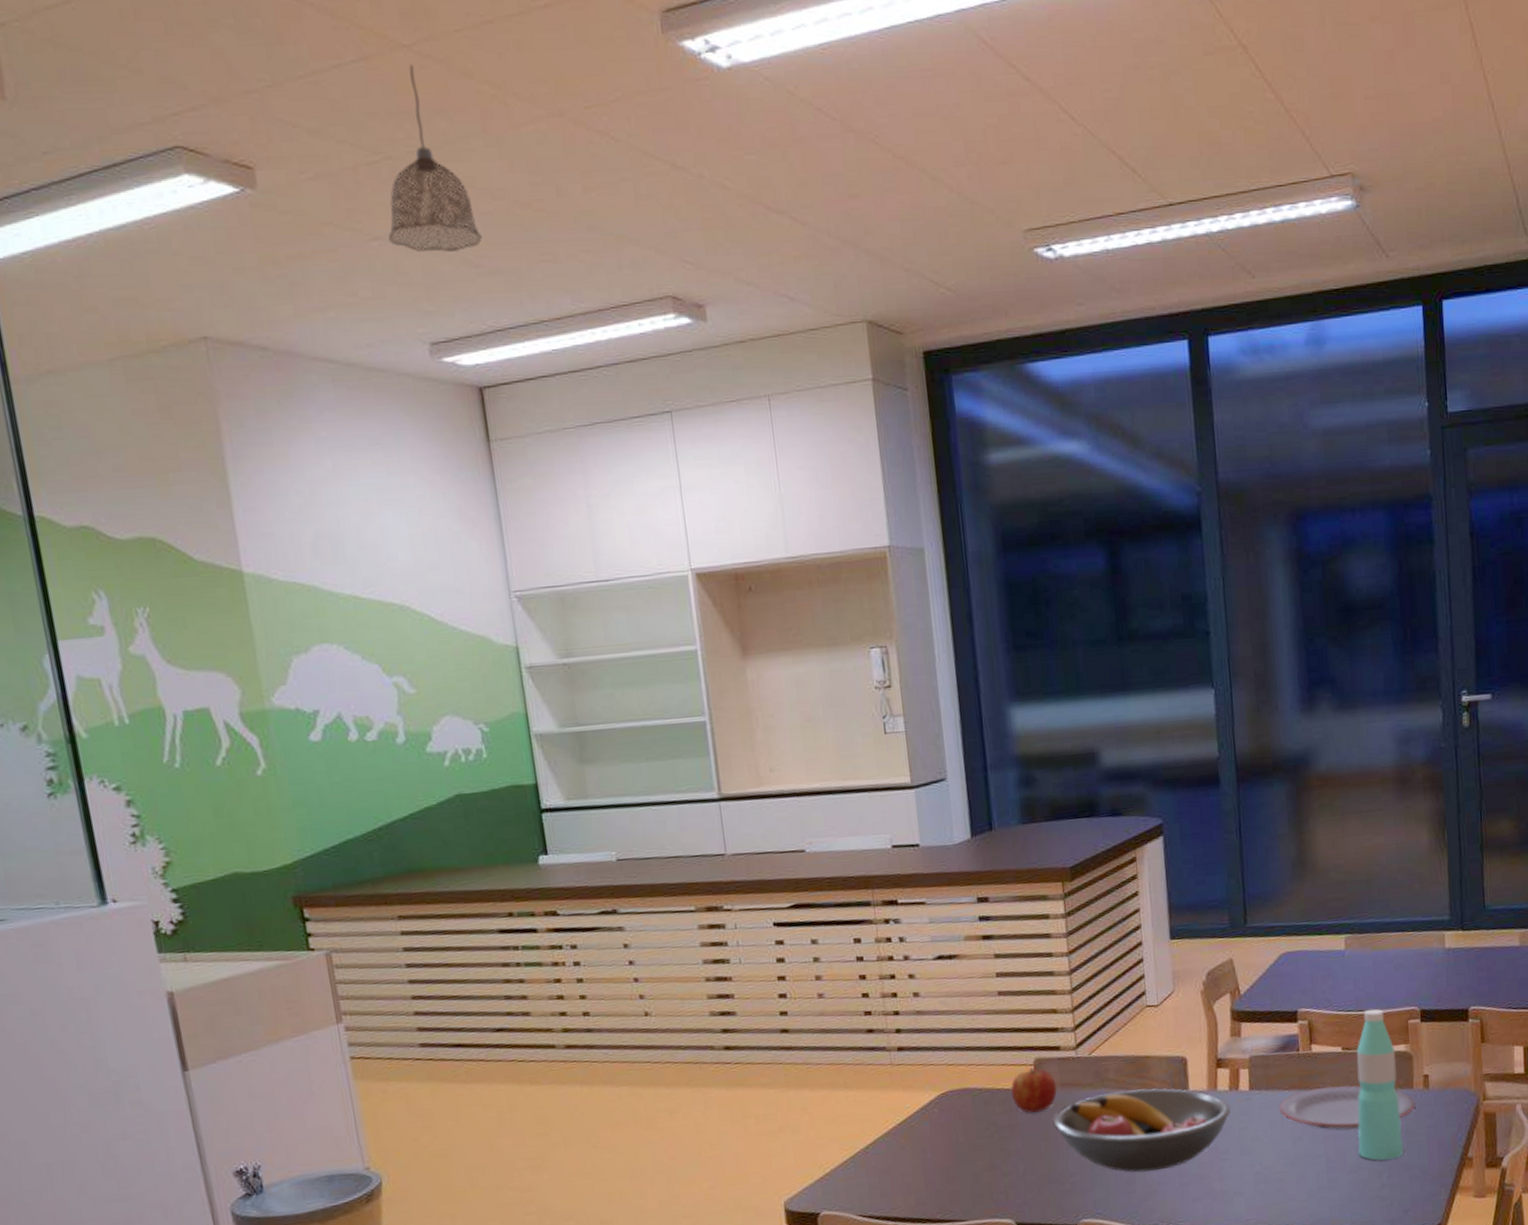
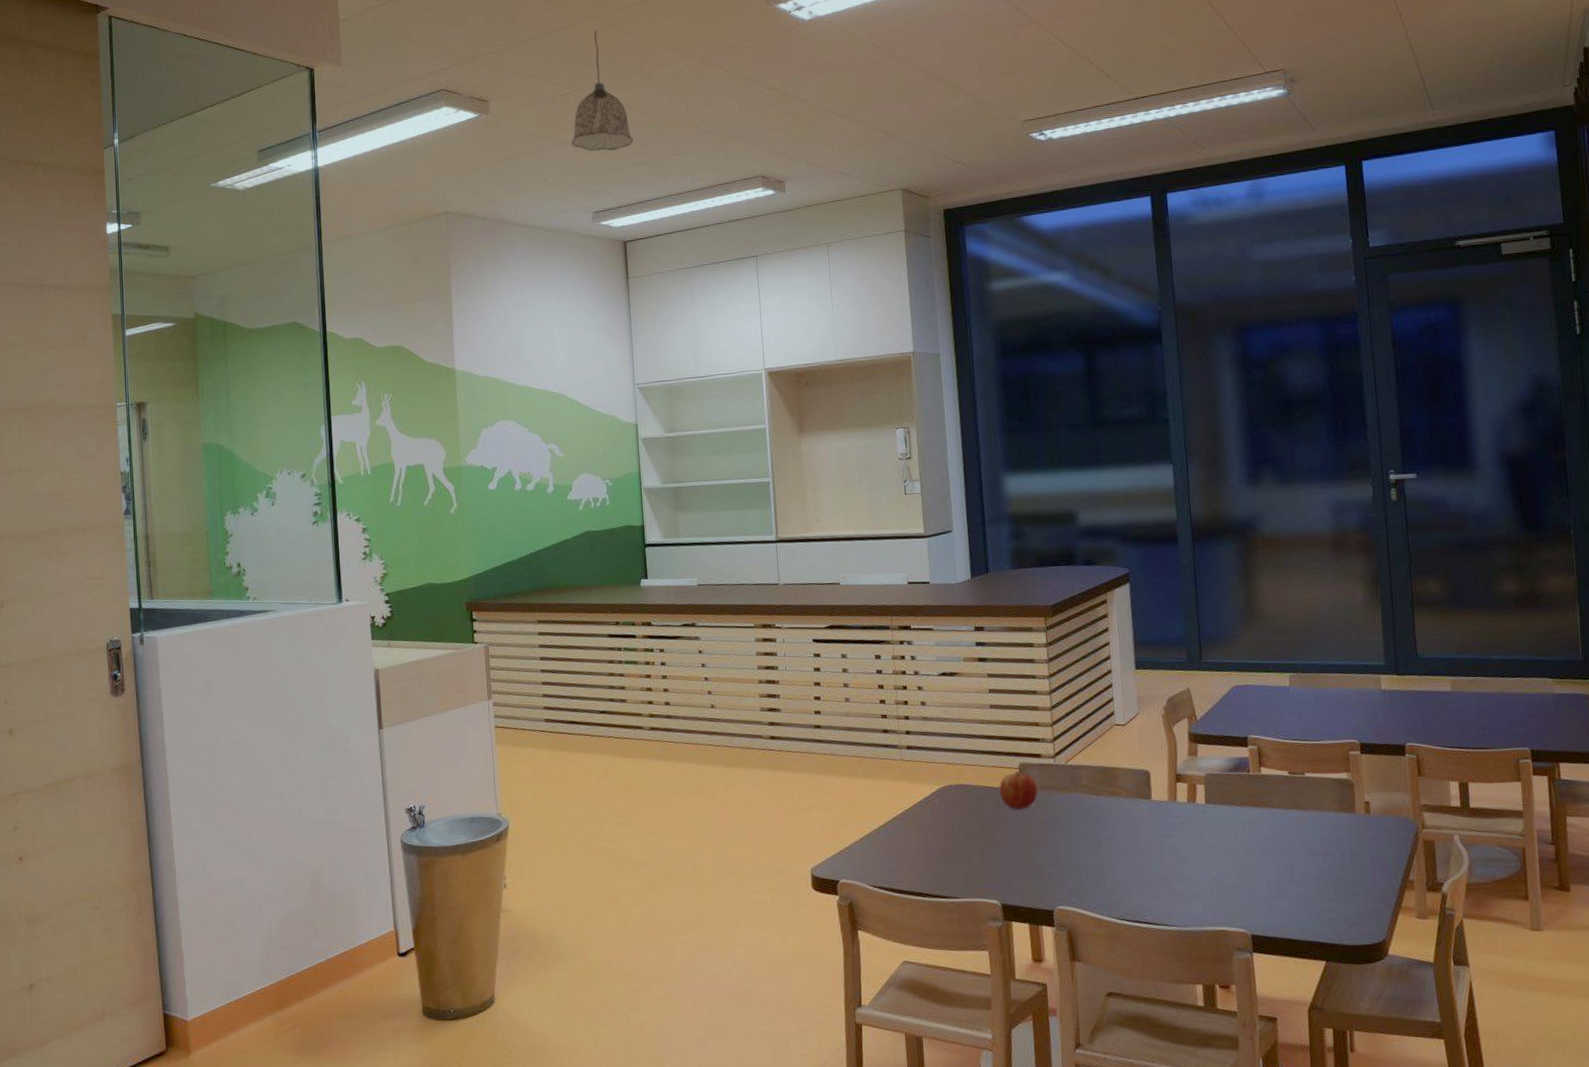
fruit bowl: present [1053,1088,1230,1173] -> none [1034,796,1189,869]
plate: present [1279,1084,1415,1130] -> none [1232,805,1358,846]
water bottle: present [1356,1009,1404,1161] -> none [1302,739,1348,877]

